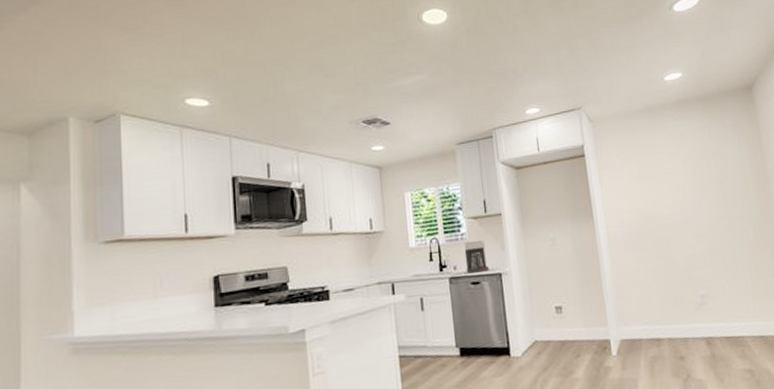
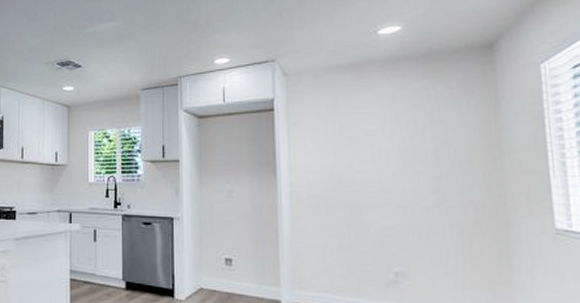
coffee maker: present [463,241,490,274] -> none [139,184,162,214]

